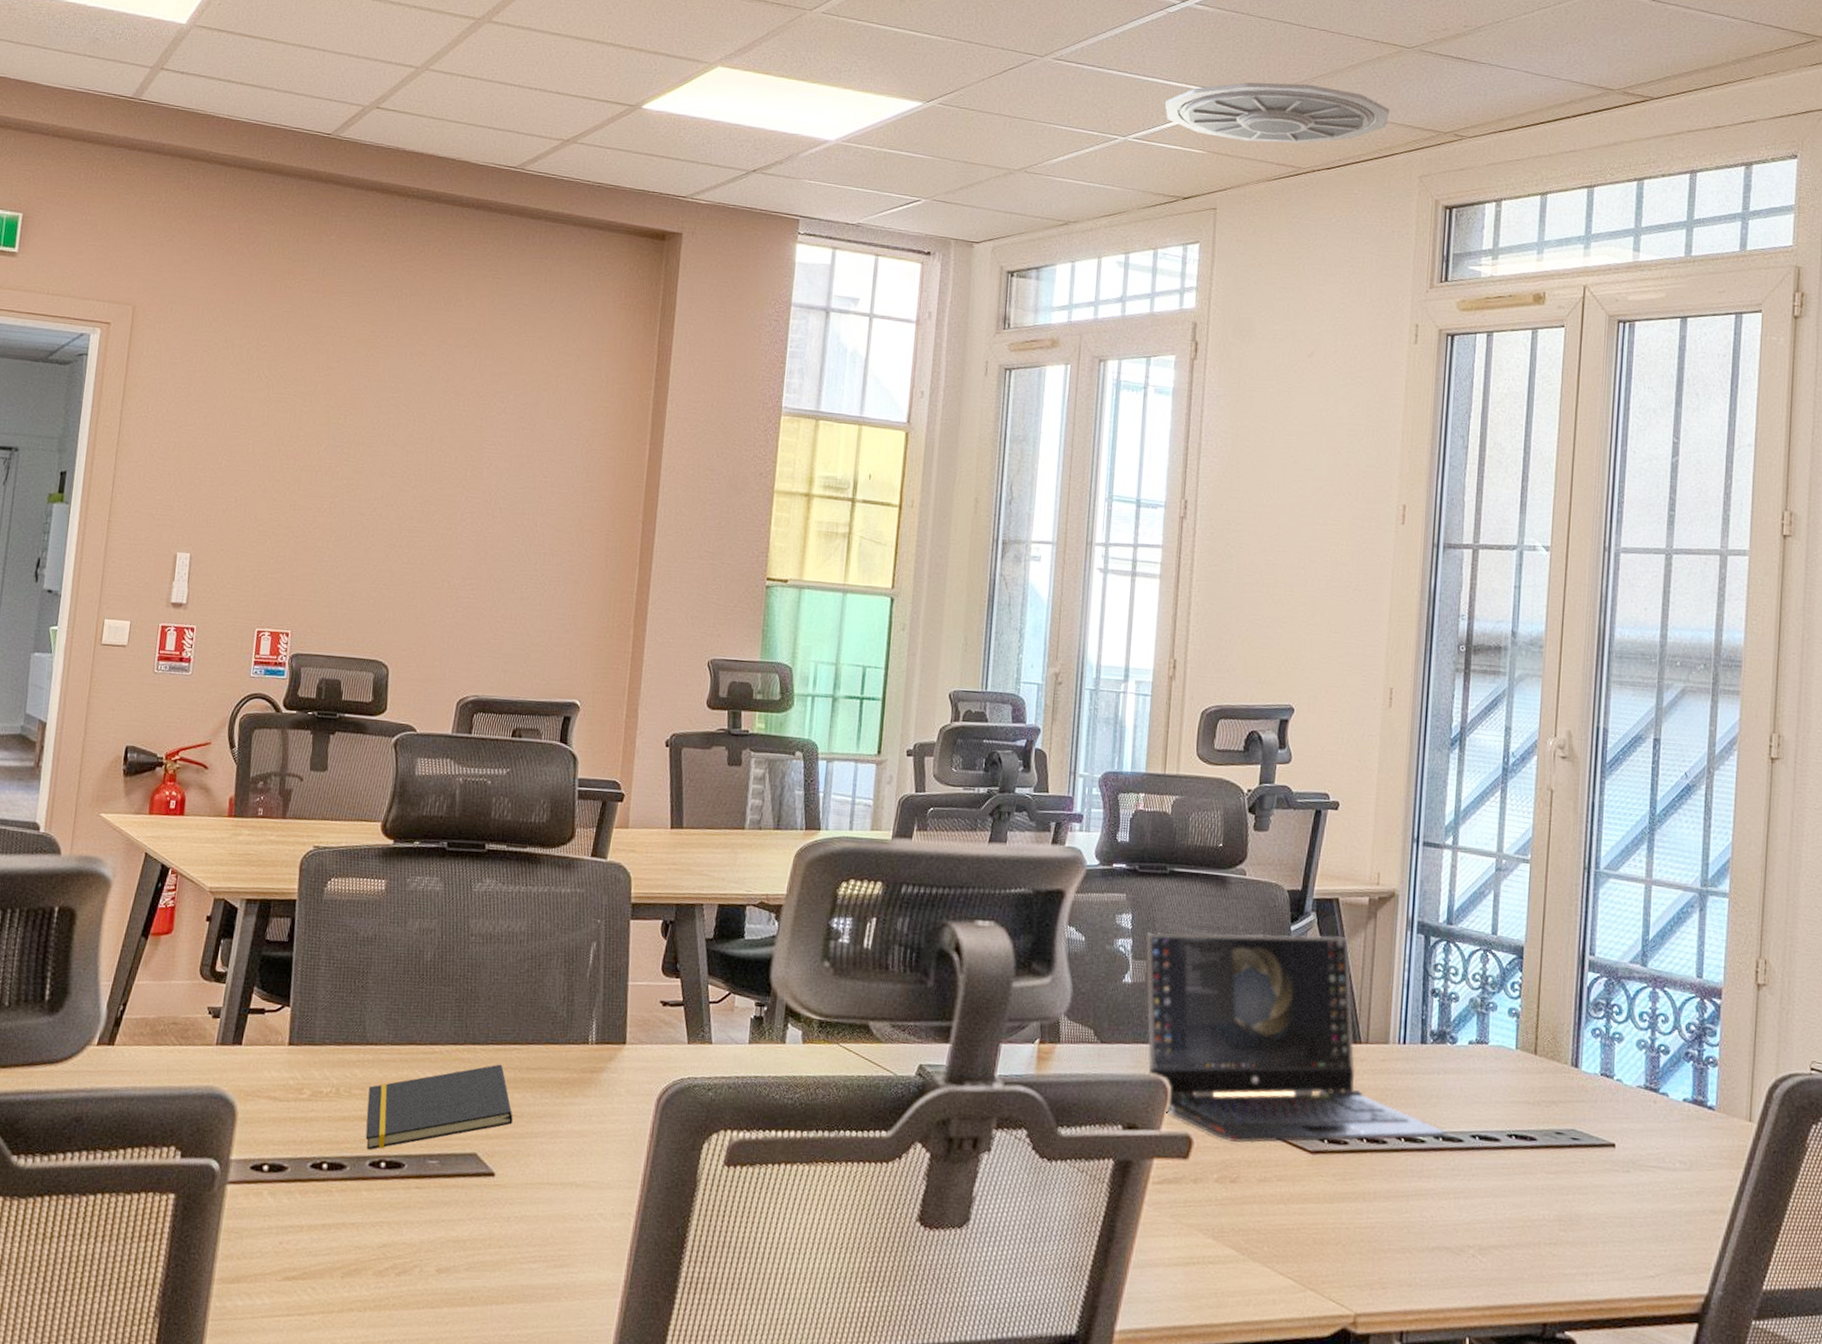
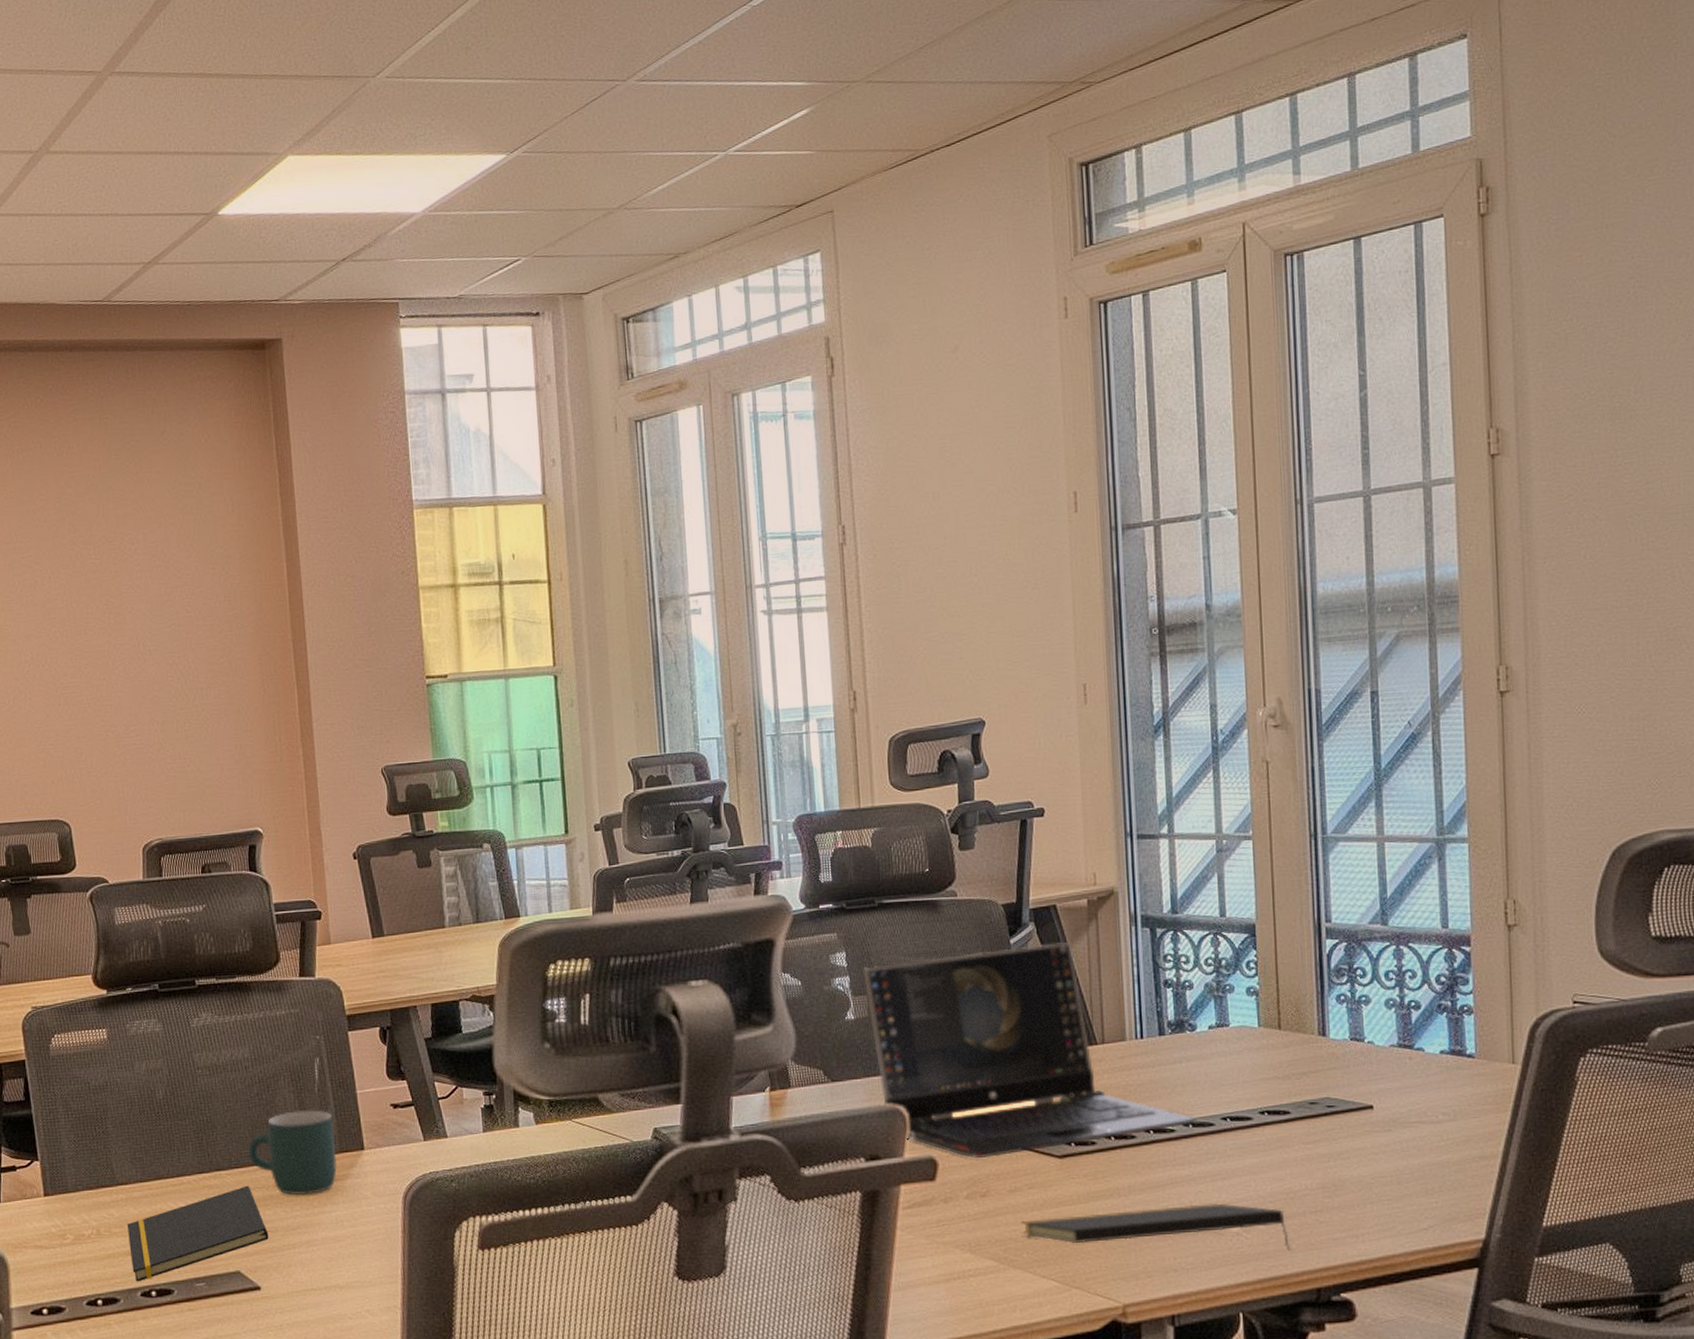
mug: none [507,994,600,1083] -> present [248,1110,338,1195]
ceiling vent: present [1165,82,1390,144] -> none [763,56,1008,133]
notepad: none [1266,1213,1523,1281] -> present [1021,1202,1291,1251]

